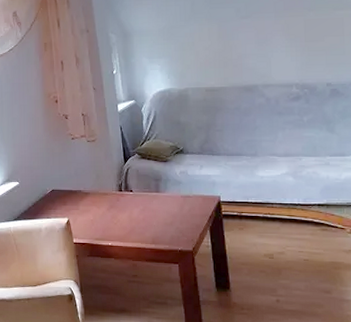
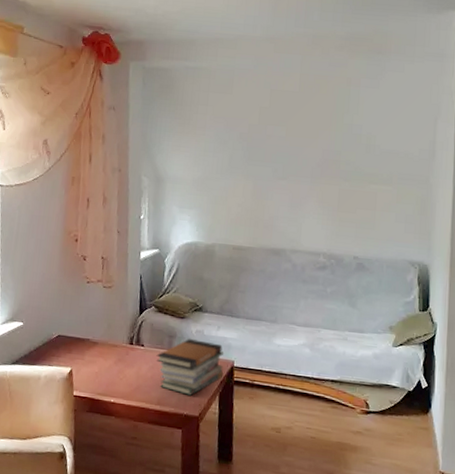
book stack: none [145,180,212,232] -> present [156,339,224,396]

